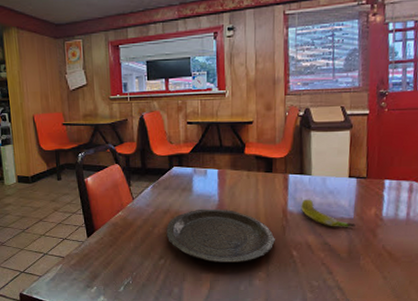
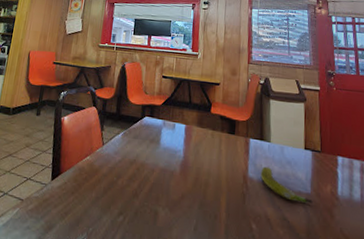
plate: present [166,208,275,262] -> none [129,163,235,231]

